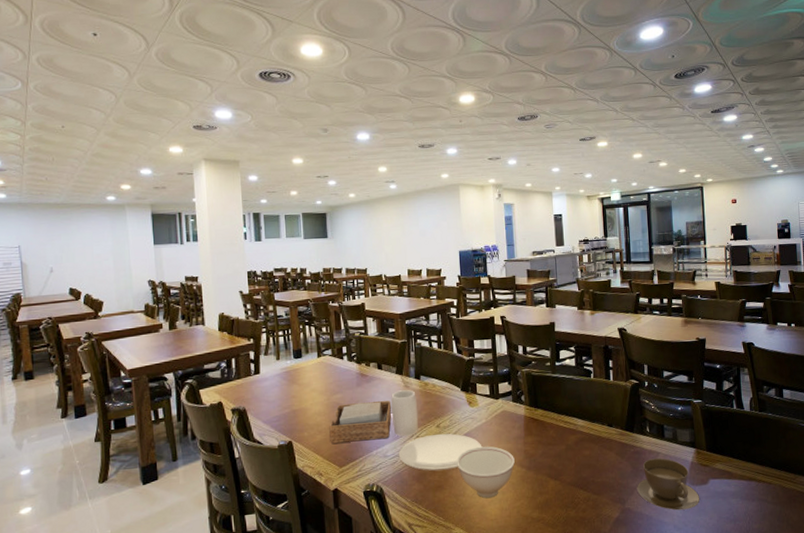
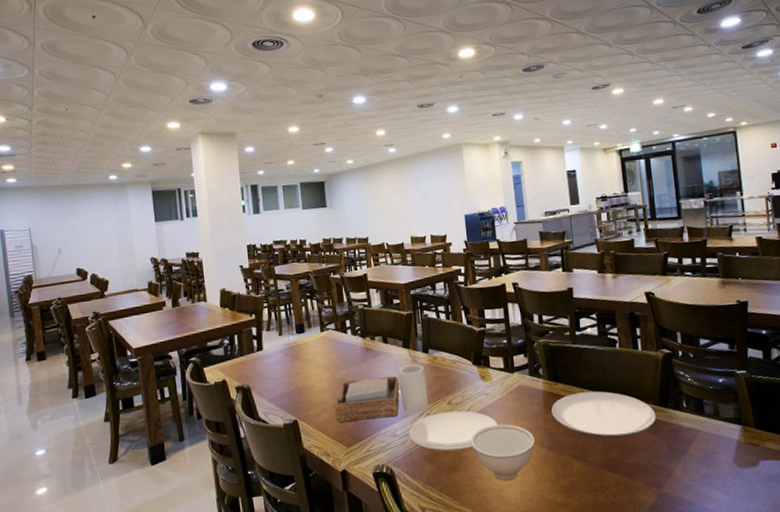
plate: none [531,417,623,460] -> present [551,391,656,438]
teacup: present [637,457,700,511] -> none [675,436,750,496]

